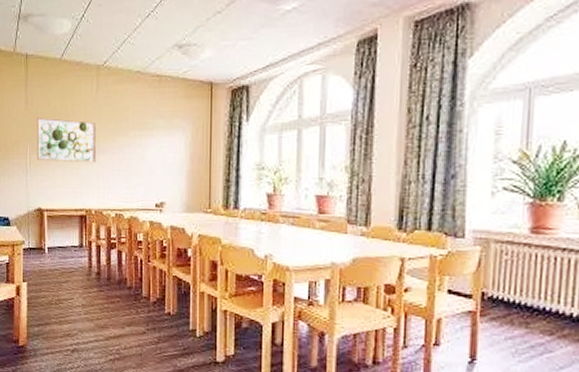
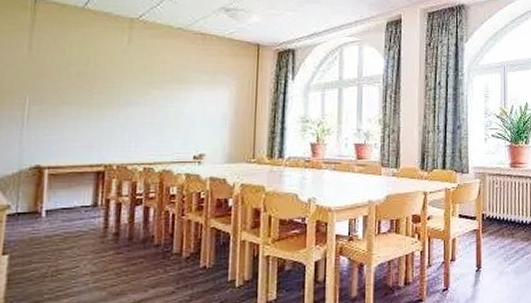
wall art: present [36,117,97,163] -> none [39,65,126,116]

